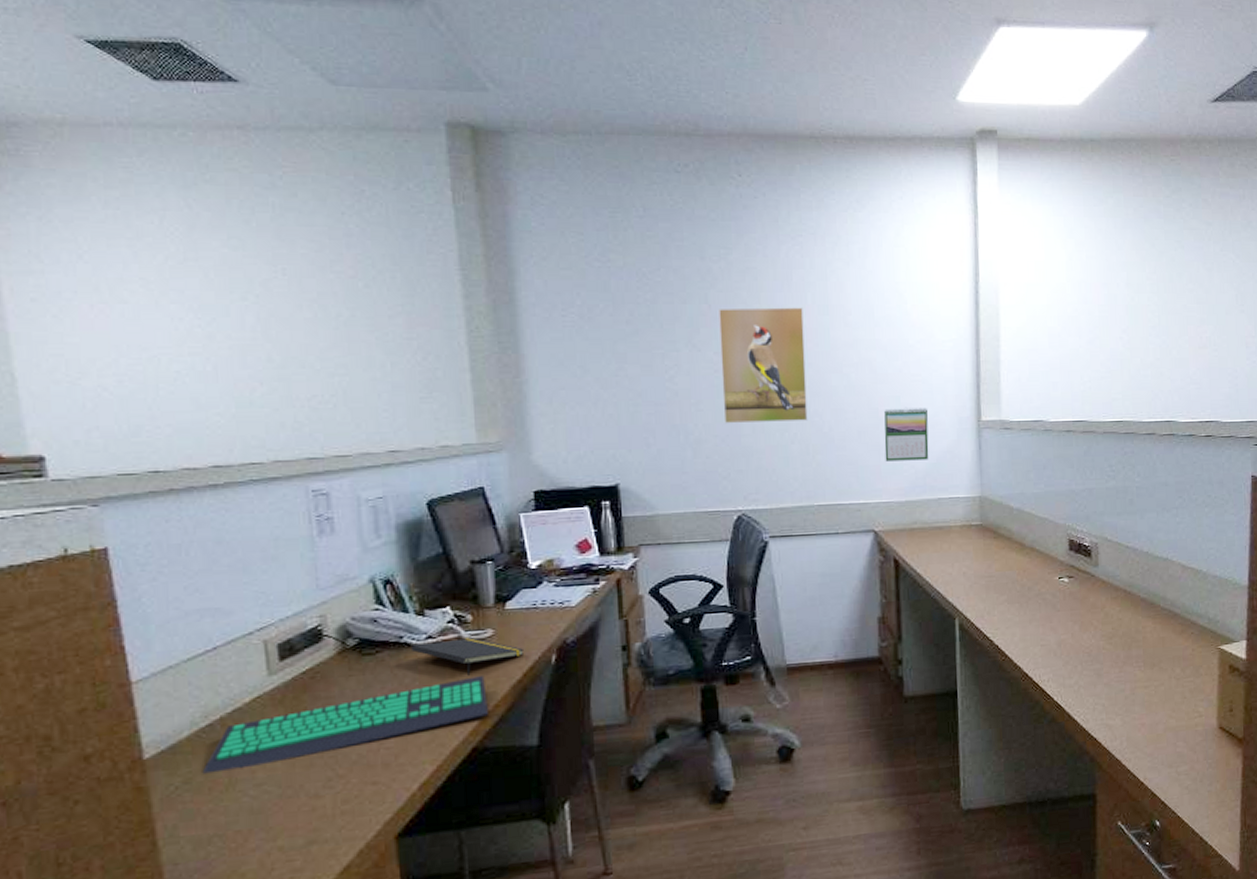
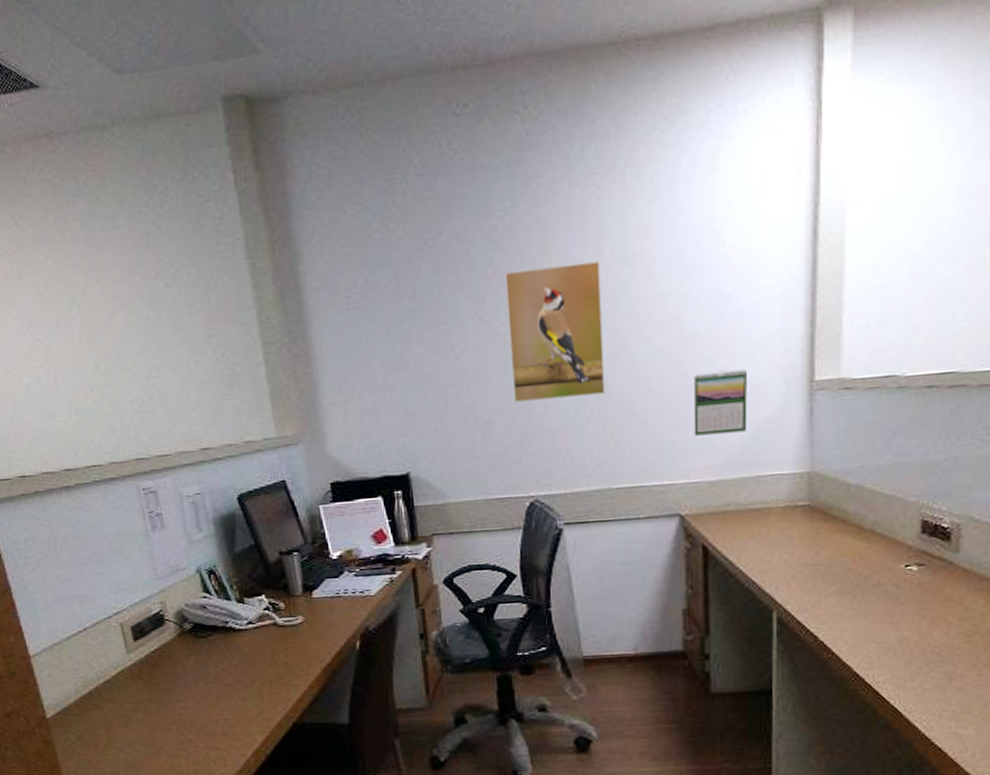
computer keyboard: present [202,674,488,774] -> none [88,658,304,733]
notepad: present [412,637,525,676] -> none [236,624,332,658]

